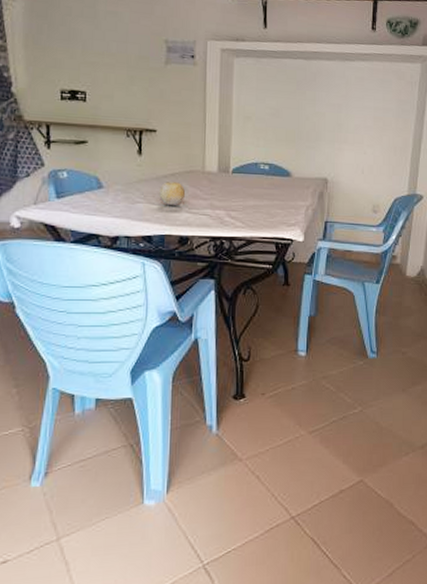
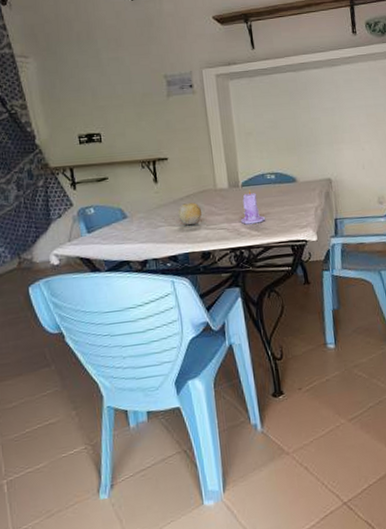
candle: none [225,177,253,214] -> present [240,190,266,225]

